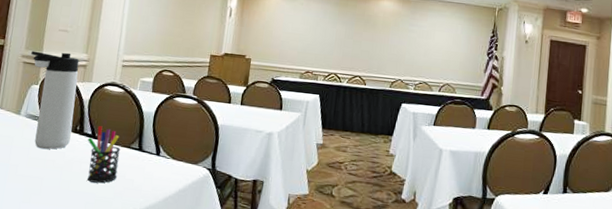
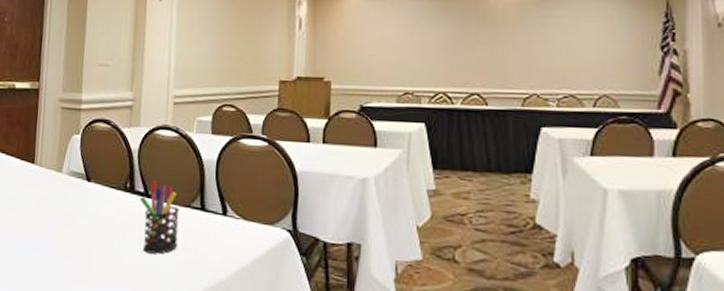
thermos bottle: present [30,51,79,150] -> none [68,92,124,214]

